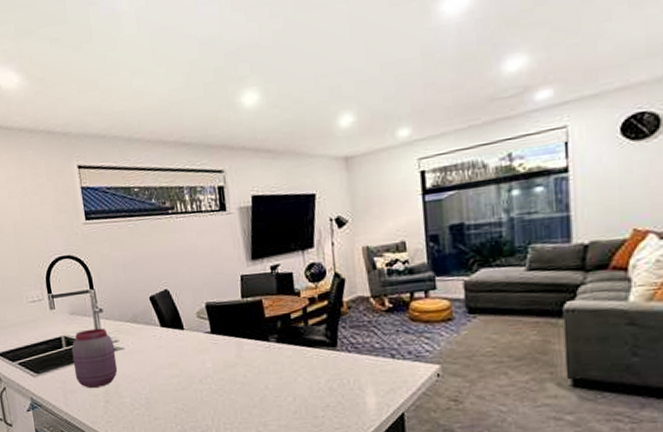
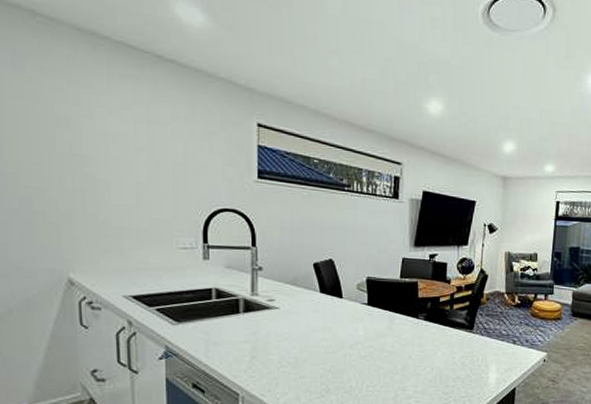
jar: present [71,328,118,388] -> none [221,285,270,343]

